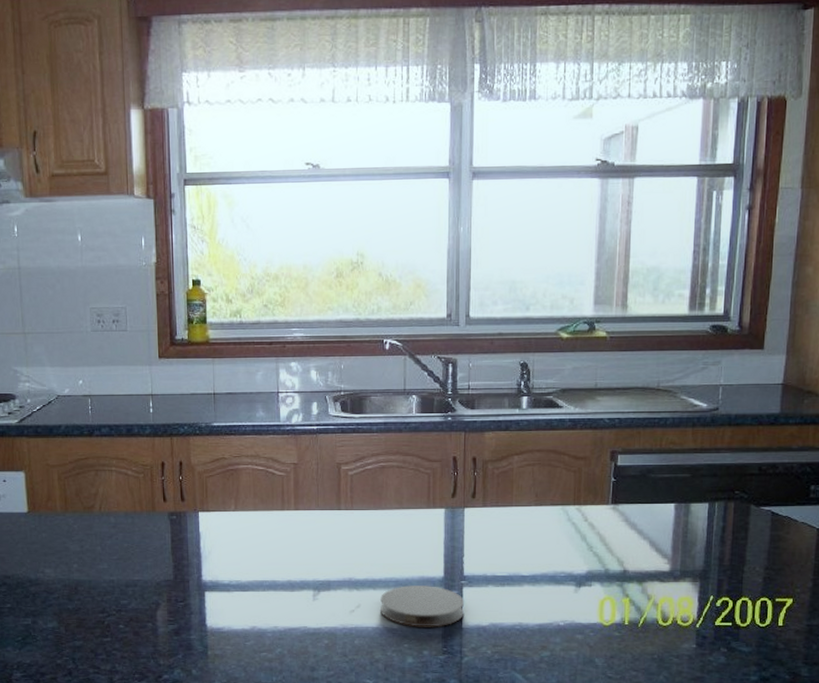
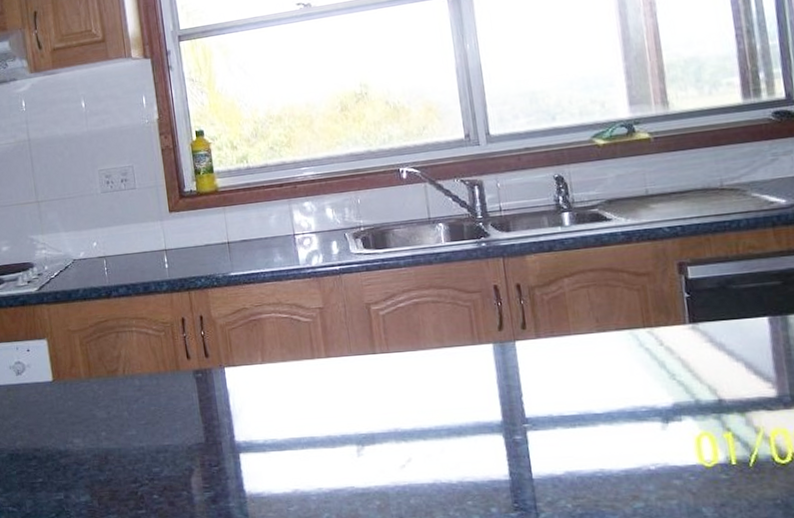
coaster: present [379,586,465,627] -> none [433,432,533,481]

